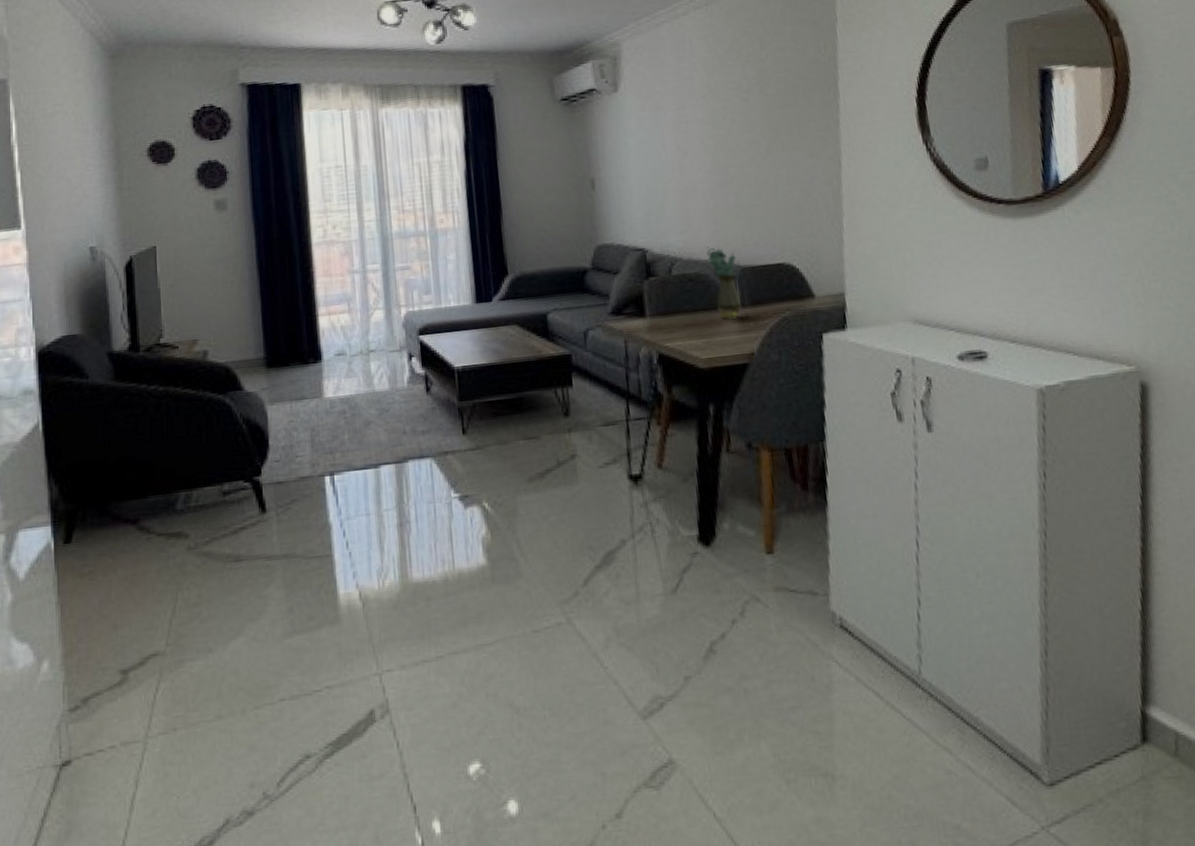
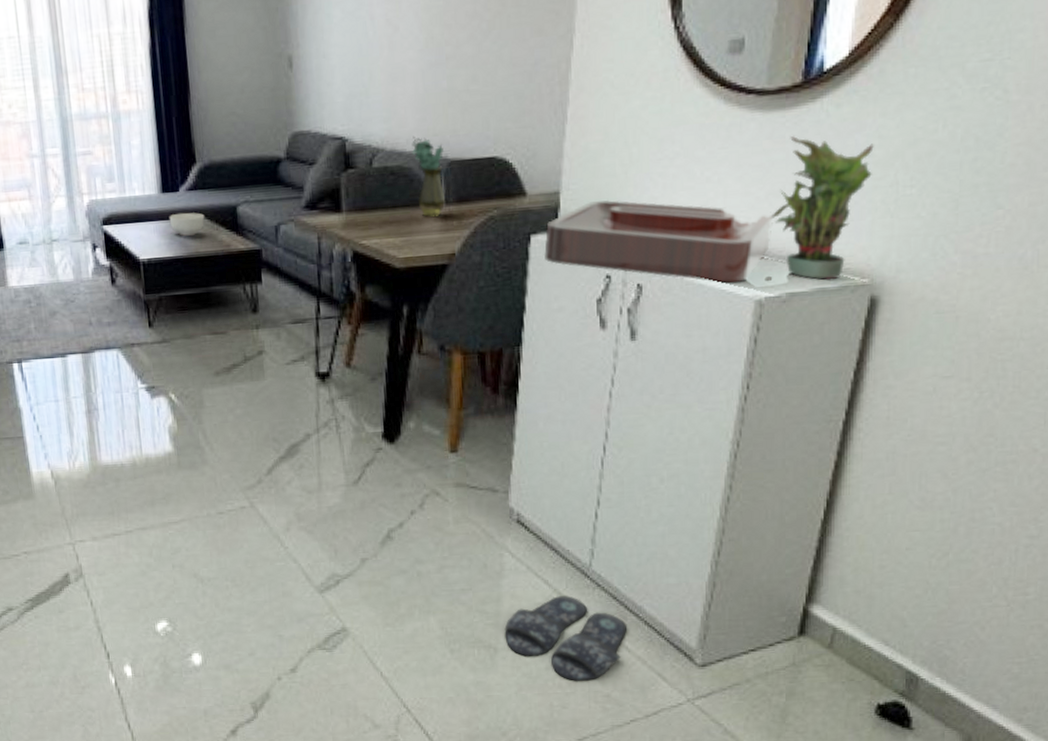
bowl: none [482,321,517,344] -> present [169,212,205,236]
decorative tray: none [836,299,1041,374] -> present [543,199,774,284]
slippers: none [840,709,968,812] -> present [504,595,628,681]
potted plant: none [1036,238,1119,368] -> present [770,135,874,280]

